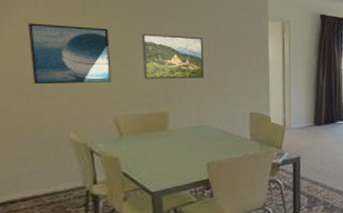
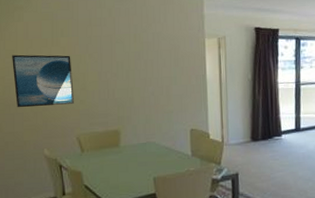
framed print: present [141,33,205,79] -> none [96,57,150,100]

